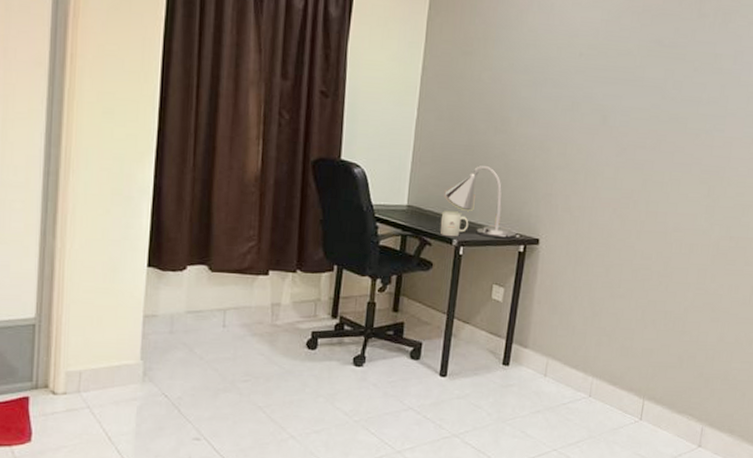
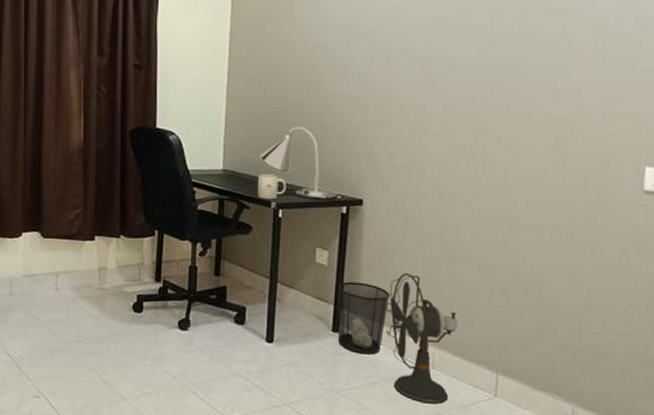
waste bin: none [508,317,558,386] -> present [338,281,391,355]
electric fan: none [552,308,615,429] -> present [385,272,458,404]

